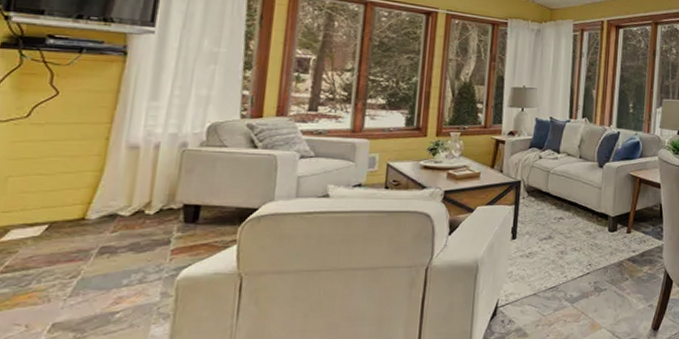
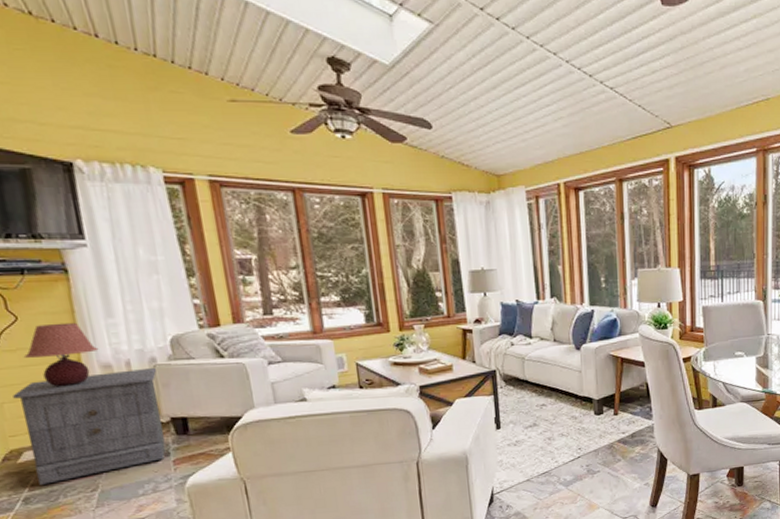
nightstand: none [15,152,186,267] -> present [12,367,166,485]
table lamp: none [50,101,132,165] -> present [23,322,99,387]

